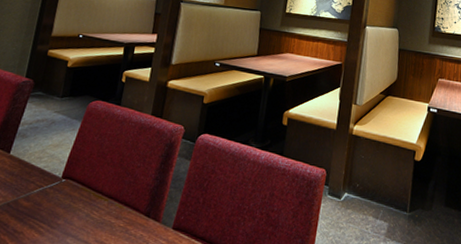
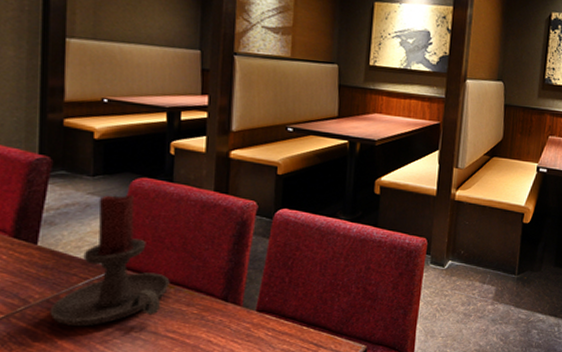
candle holder: none [7,114,106,231] -> present [50,194,170,327]

